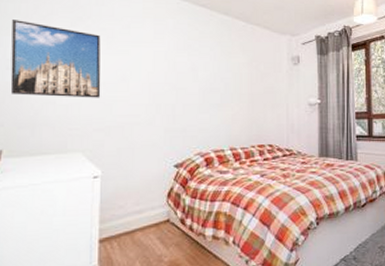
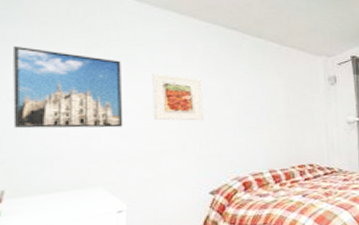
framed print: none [126,48,172,96] -> present [152,74,204,121]

